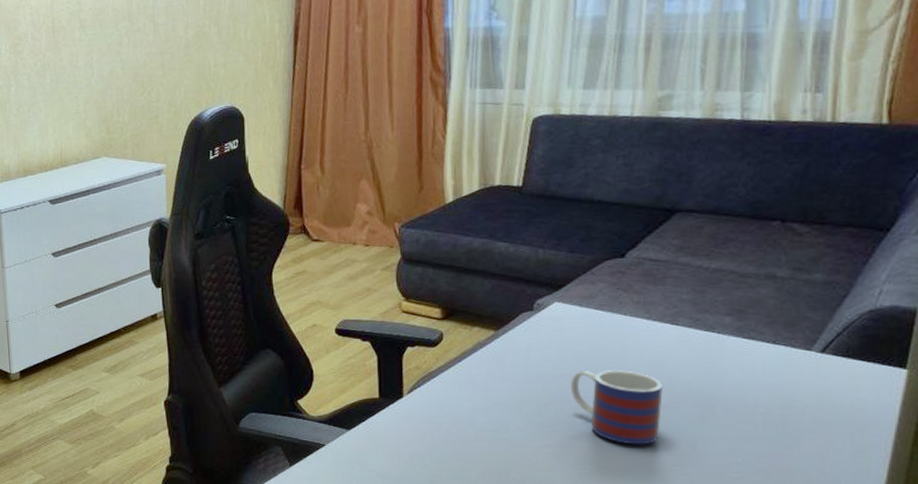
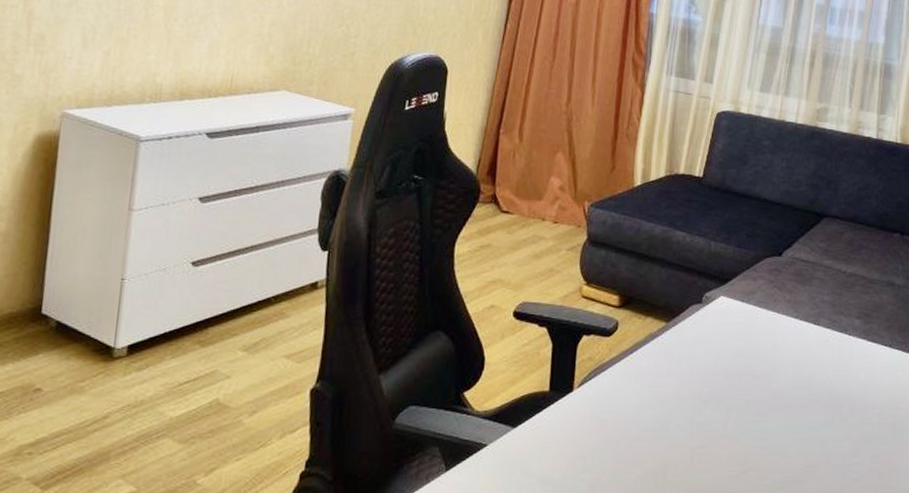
mug: present [571,370,663,445] -> none [728,367,804,445]

